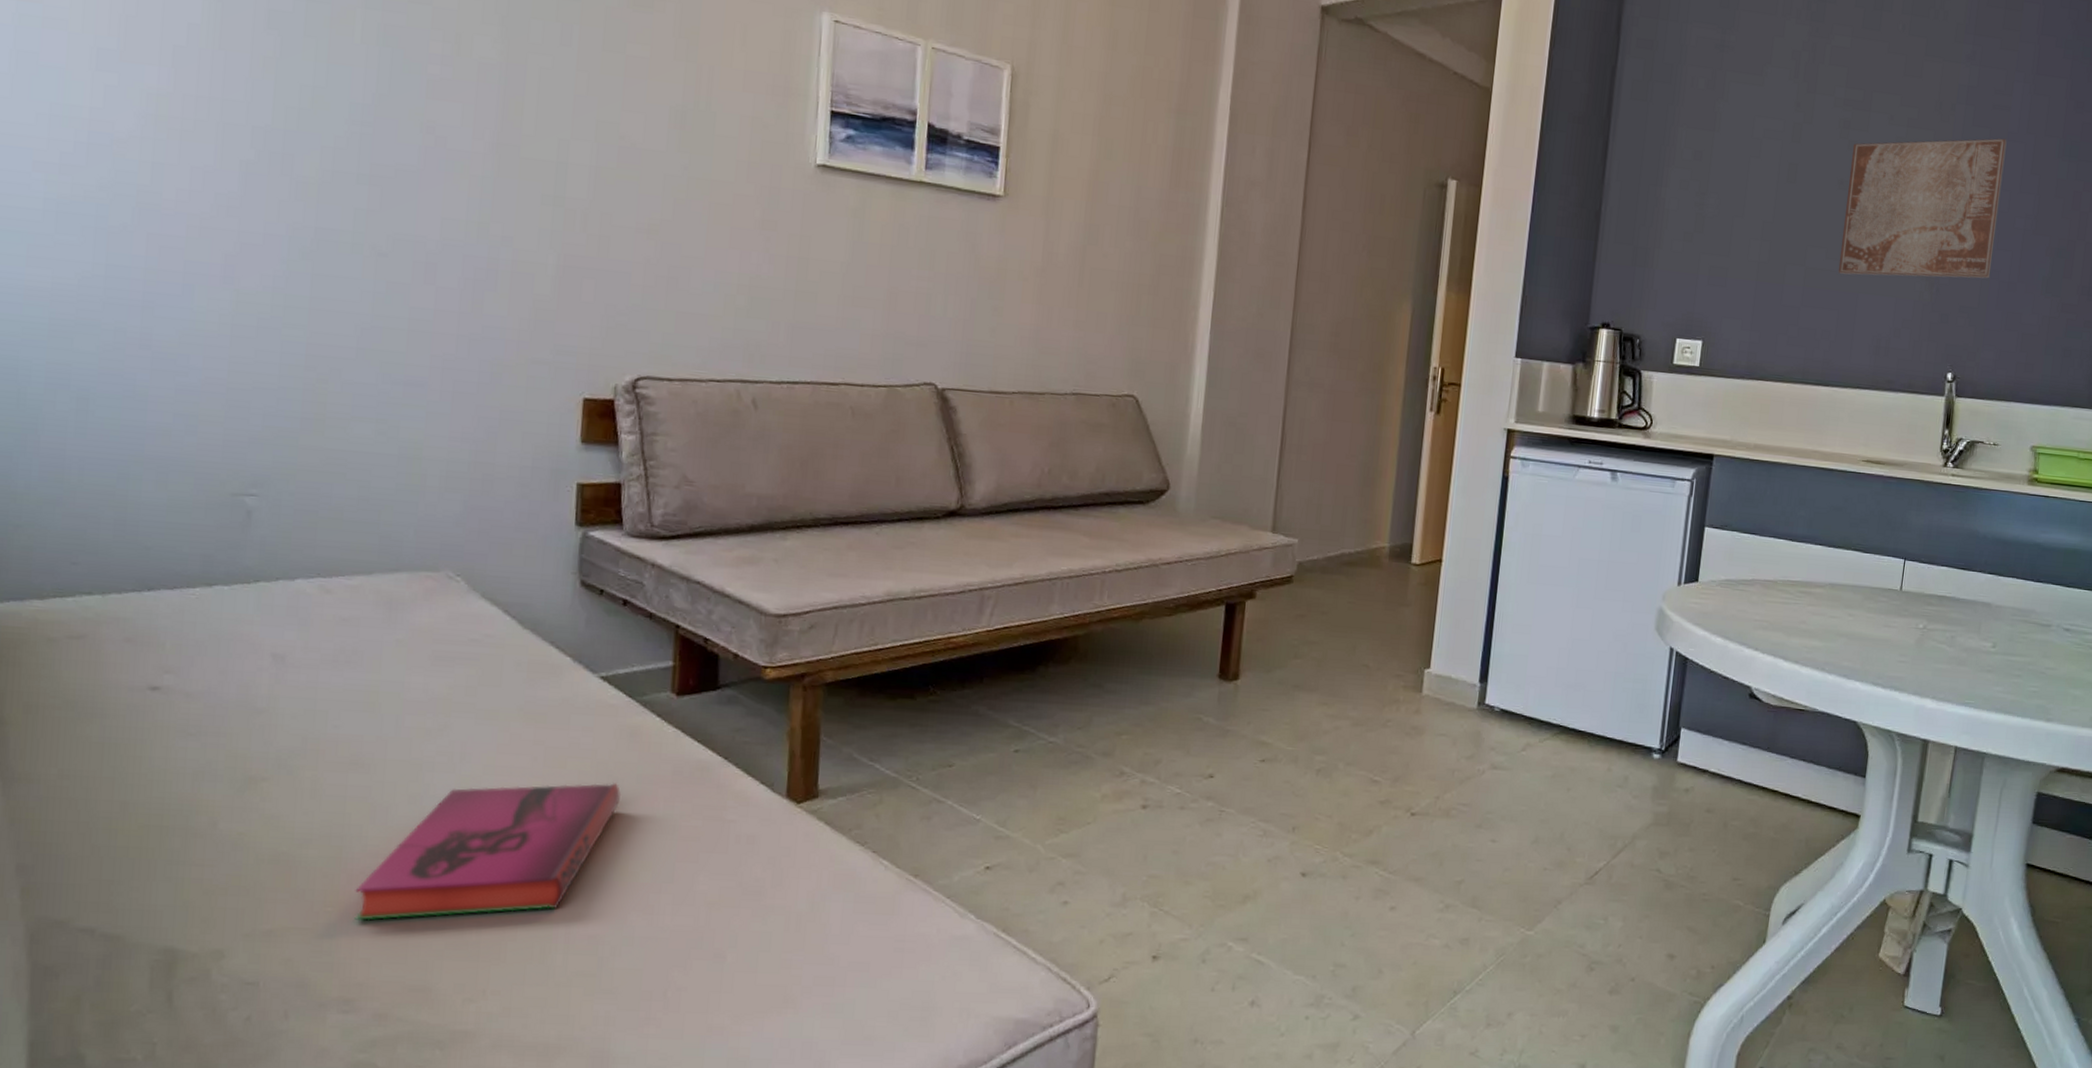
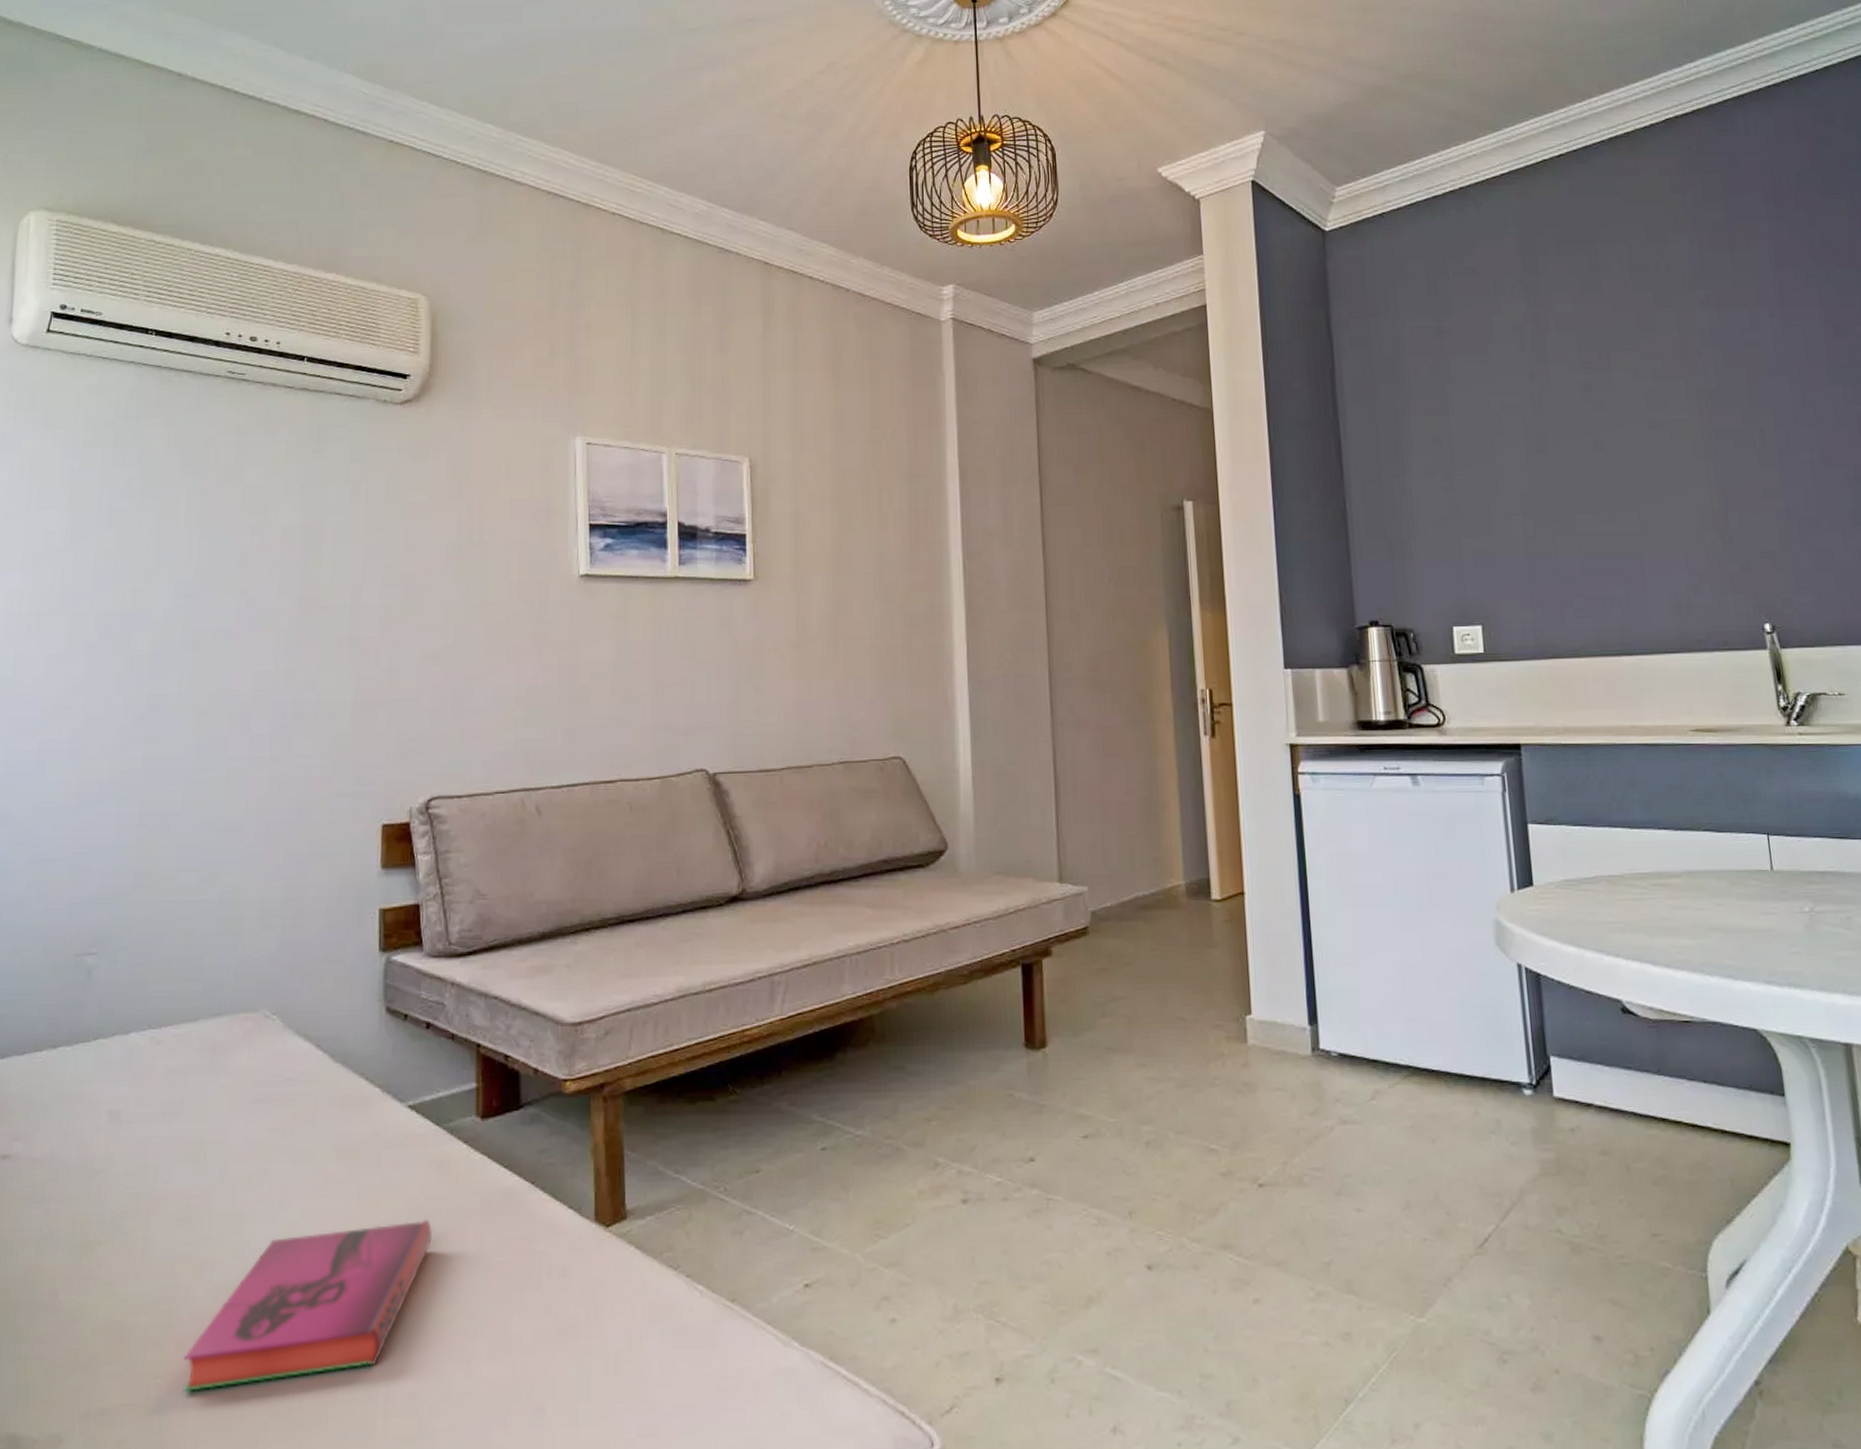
wall art: present [1838,138,2007,279] -> none [1600,375,1785,536]

